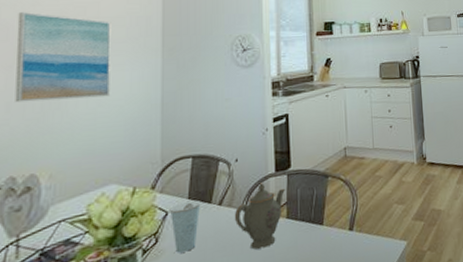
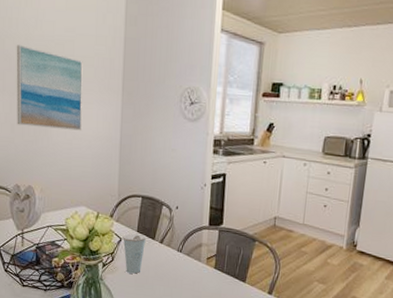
teapot: present [234,183,285,250] -> none [171,232,216,288]

